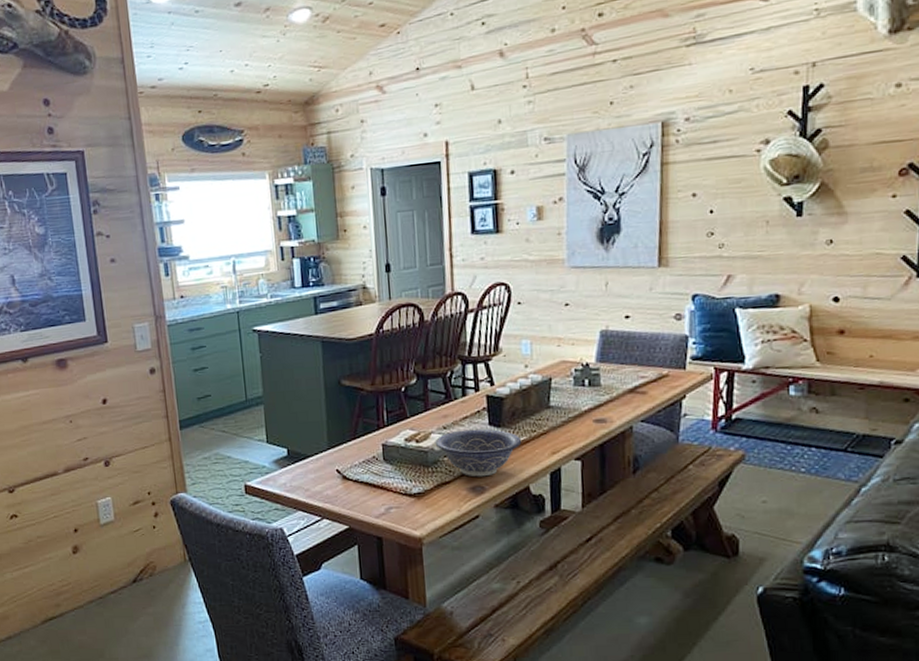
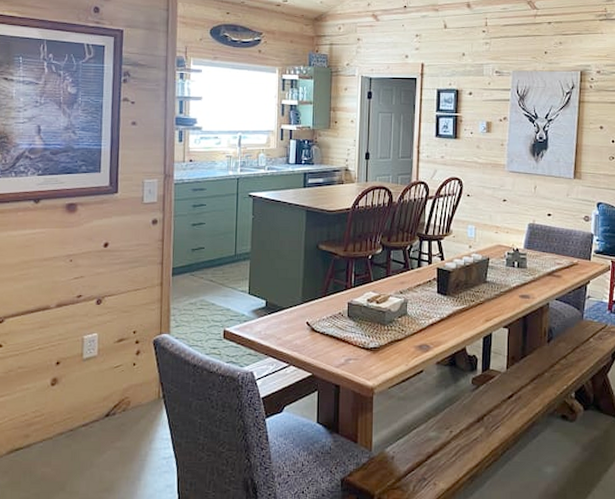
decorative bowl: present [435,428,522,477] -> none [392,295,463,337]

